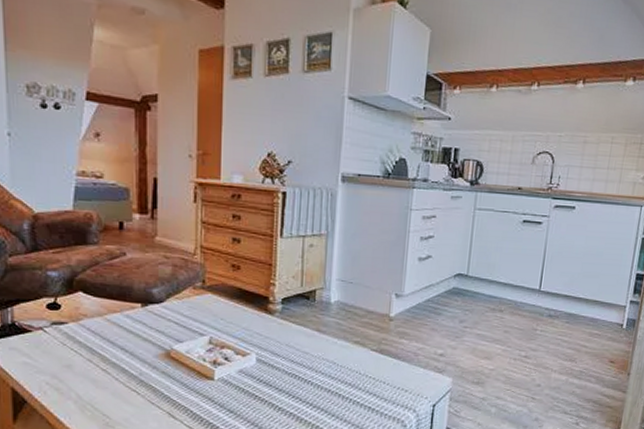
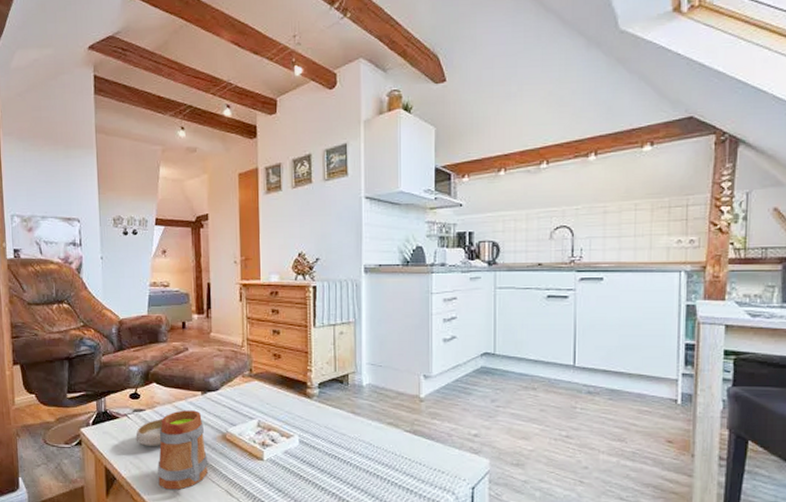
bowl: none [54,333,90,364] -> present [135,419,162,446]
mug: none [83,324,147,413] -> present [158,410,208,490]

